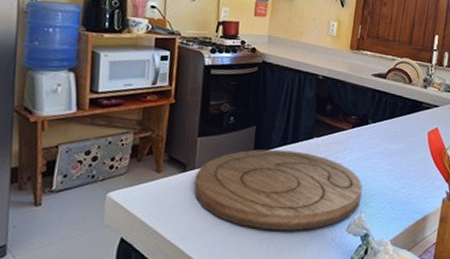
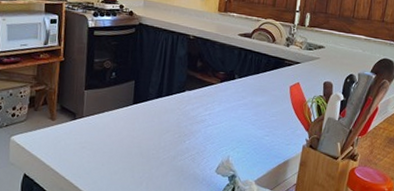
cutting board: present [193,149,362,231] -> none [83,101,230,171]

